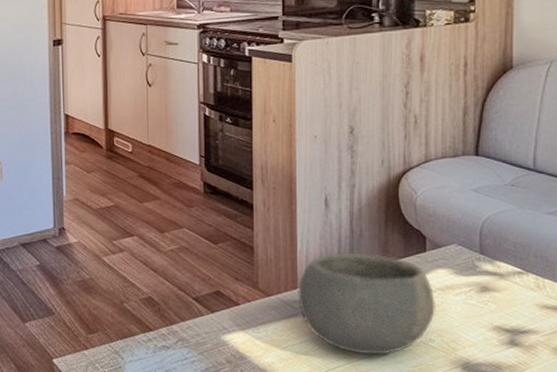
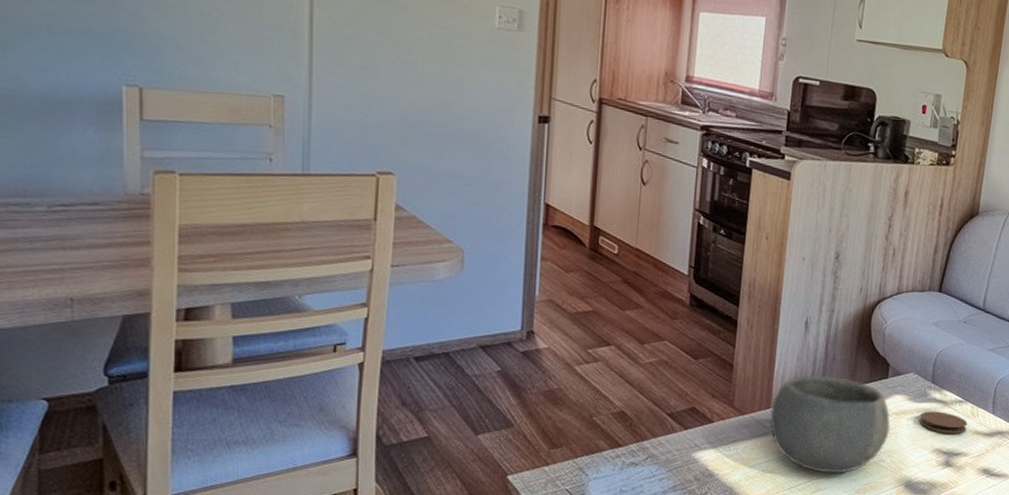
coaster: none [471,285,532,309] -> present [919,411,968,434]

